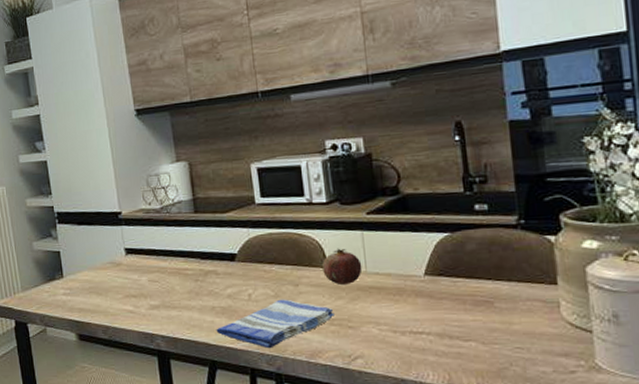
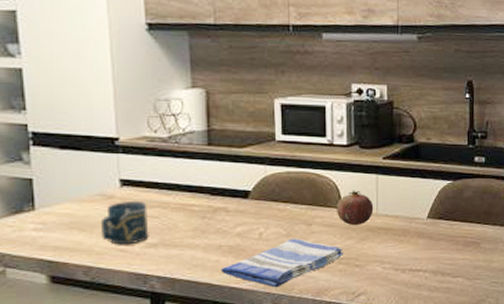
cup: none [113,267,152,307] -> present [100,201,149,245]

